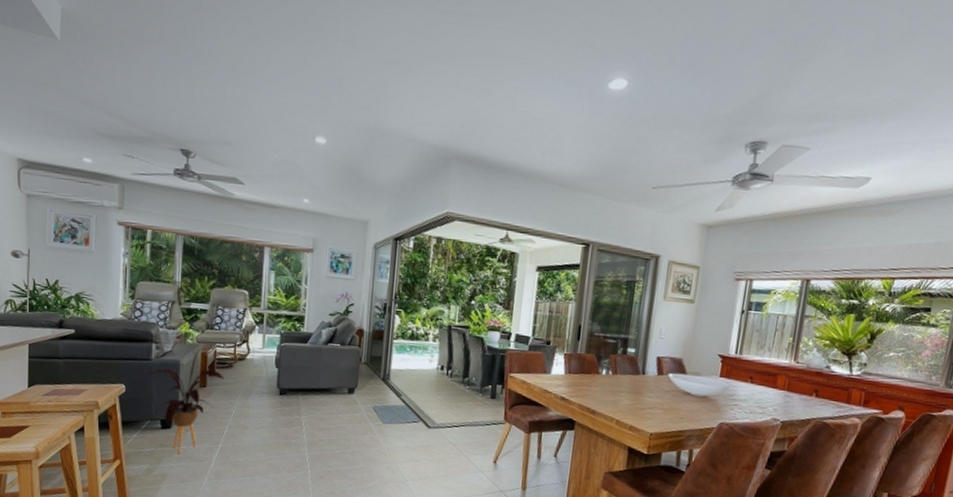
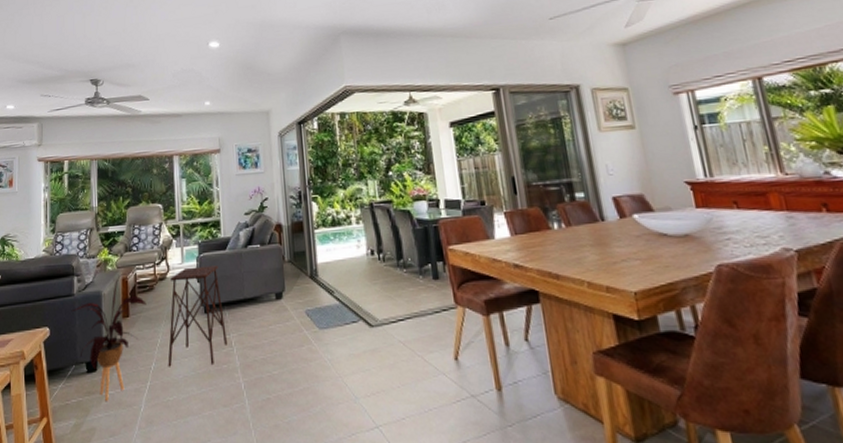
side table: none [240,353,299,438] -> present [168,265,228,367]

